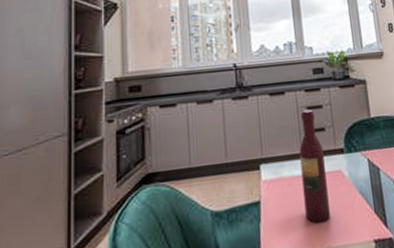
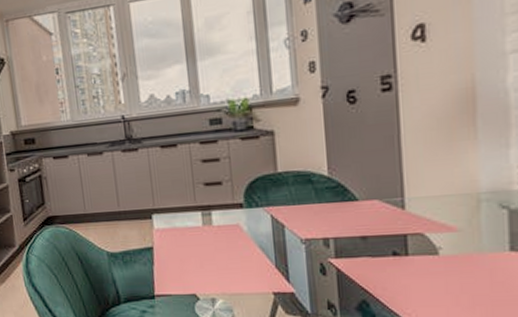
wine bottle: present [299,109,330,223] -> none [193,162,225,271]

